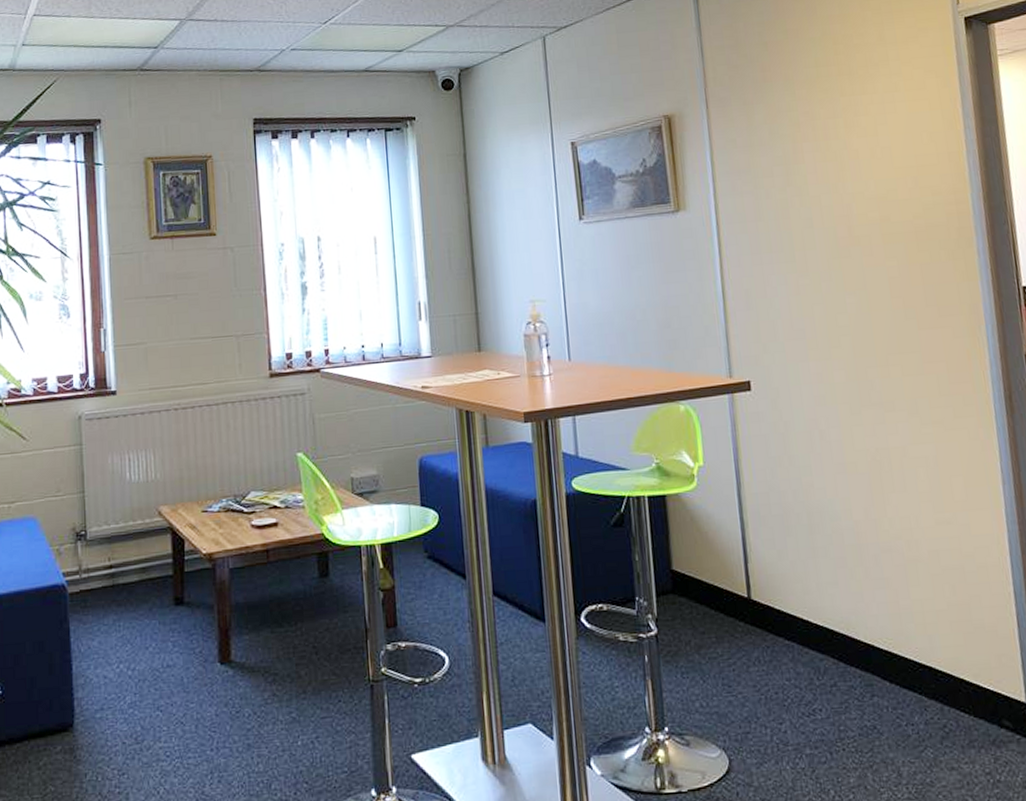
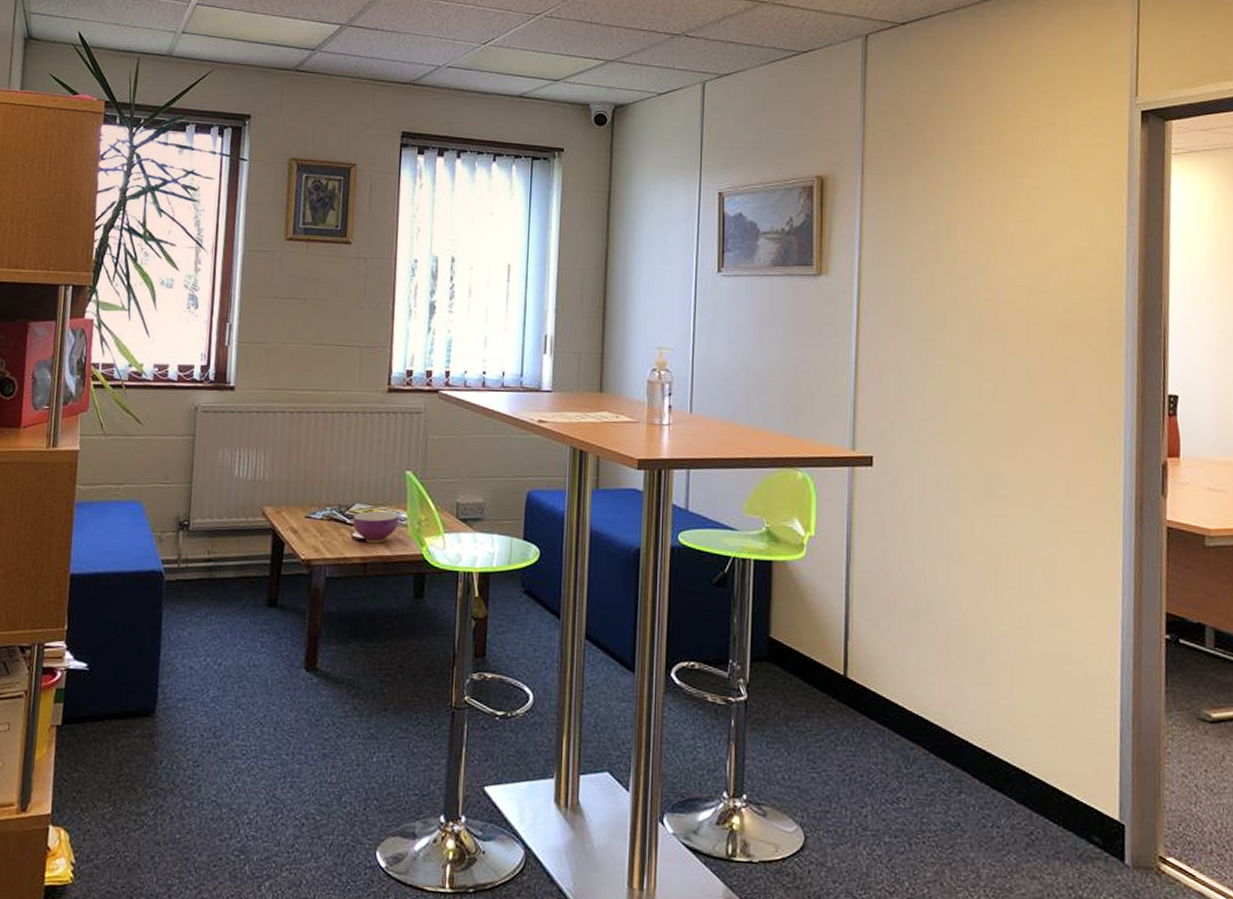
bowl: none [249,496,296,529] -> present [352,511,399,543]

